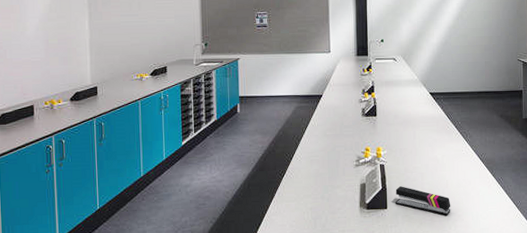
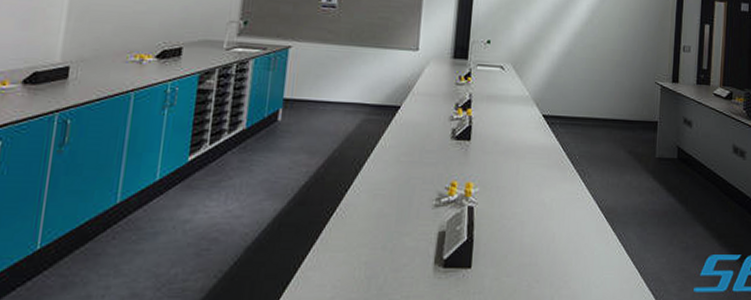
stapler: present [395,186,451,215] -> none [482,237,557,280]

